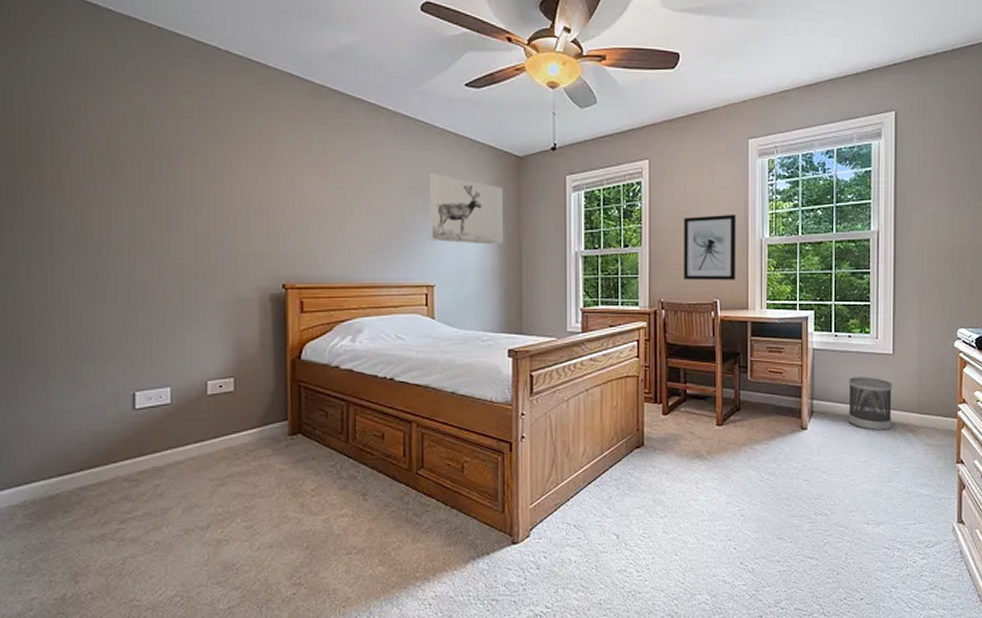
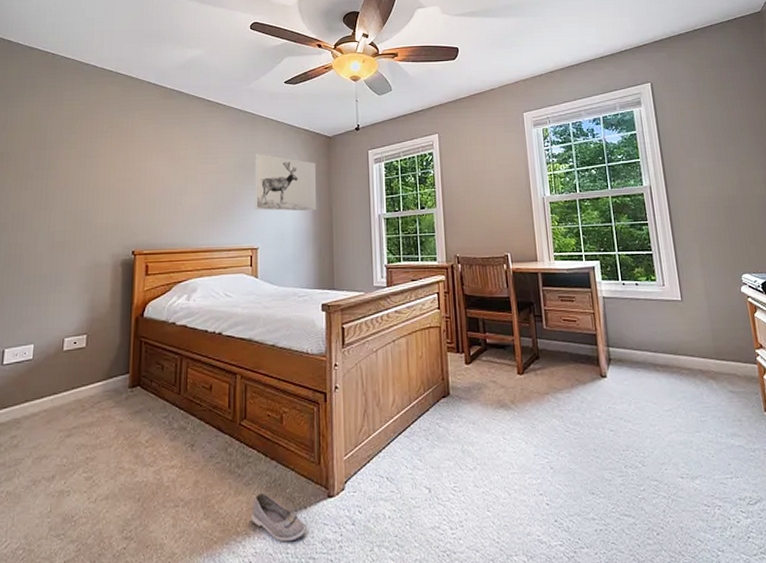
shoe: none [430,539,489,586] -> present [251,492,307,542]
wall art: present [684,214,737,281] -> none [472,176,524,237]
wastebasket: present [848,377,892,431] -> none [641,323,692,378]

